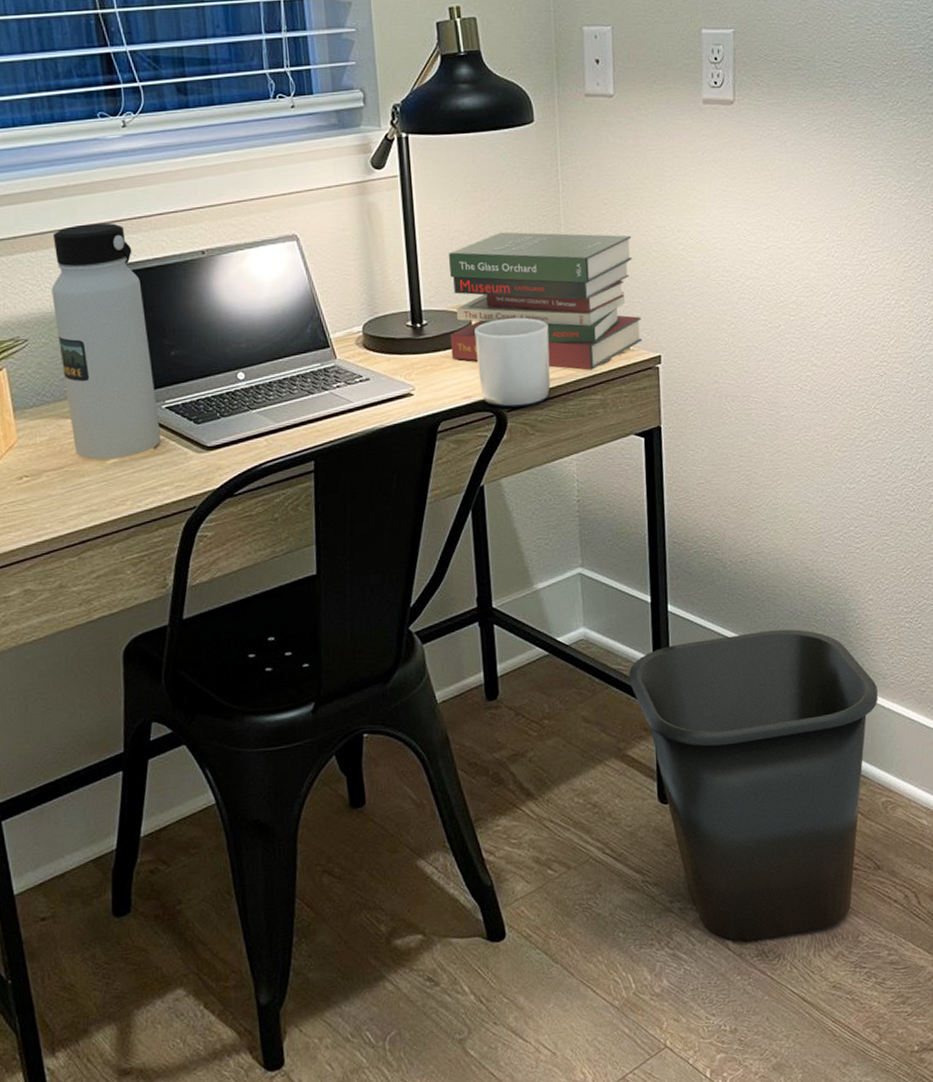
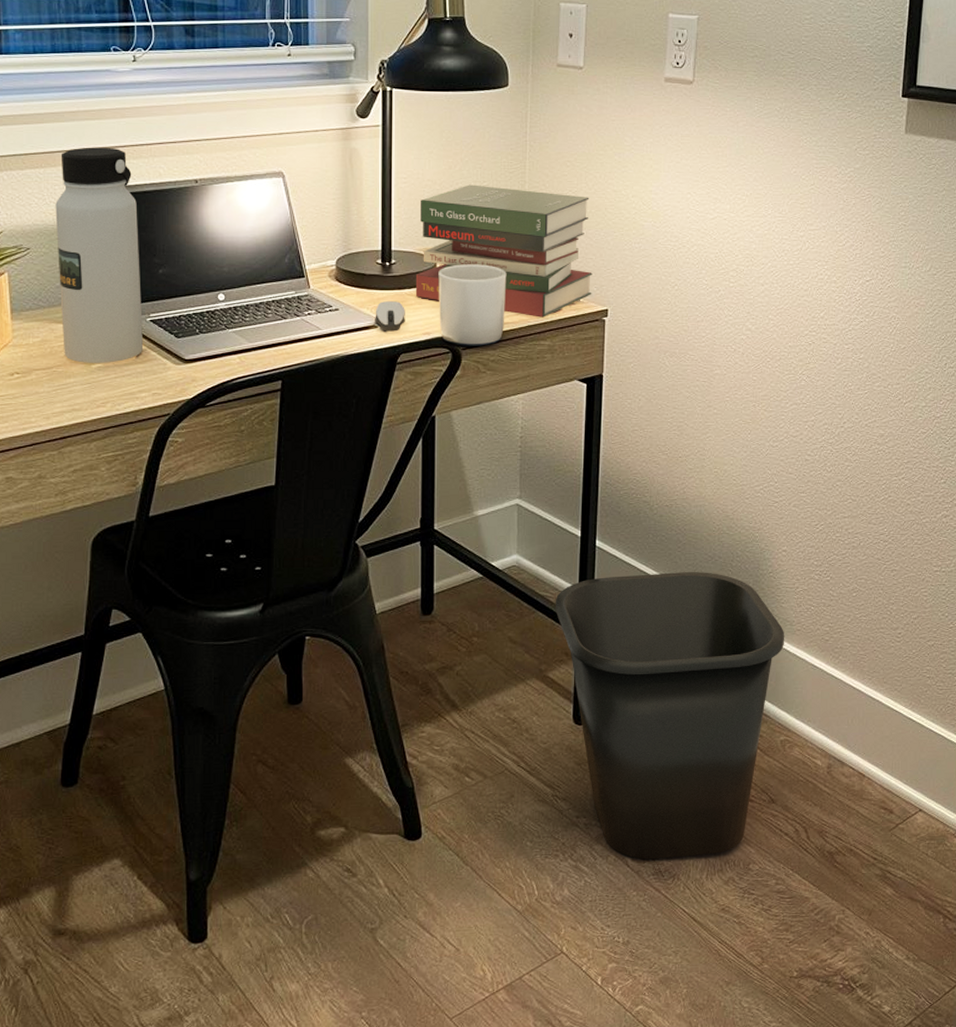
computer mouse: none [409,365,443,399] -> present [375,301,405,332]

